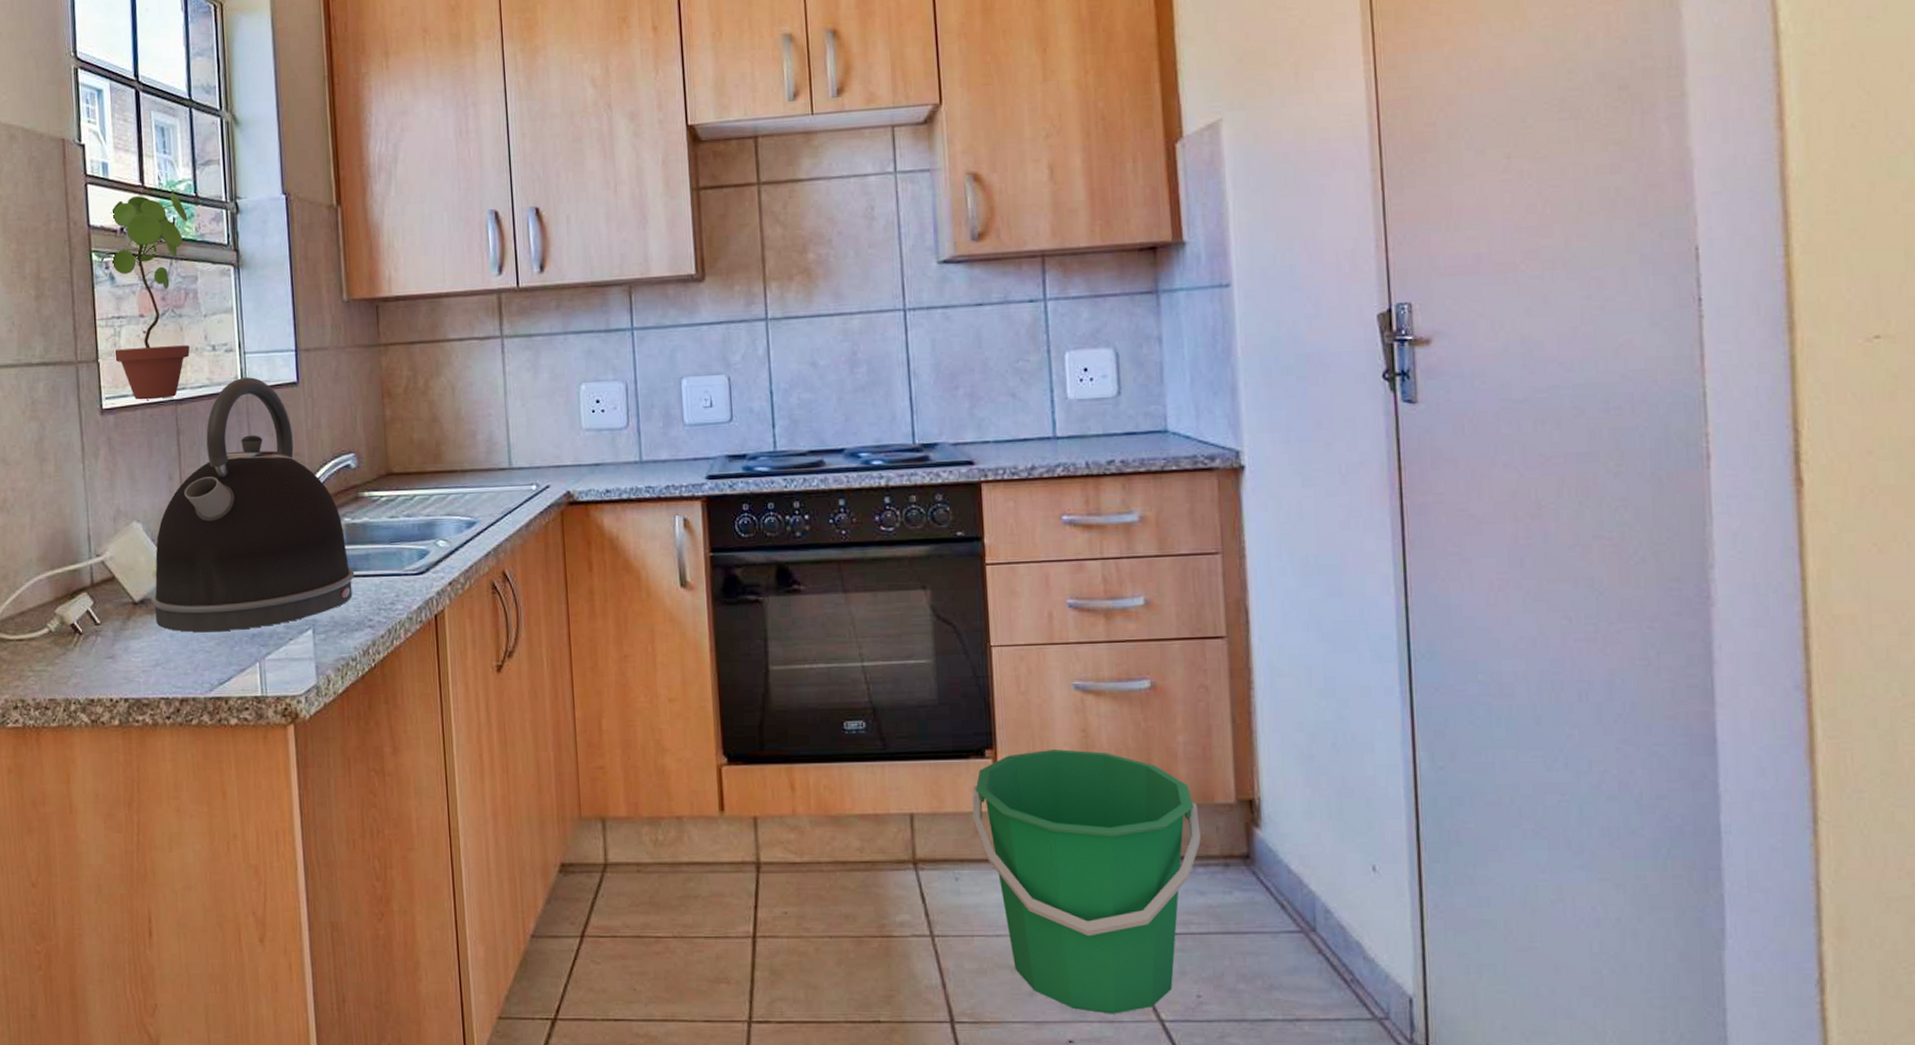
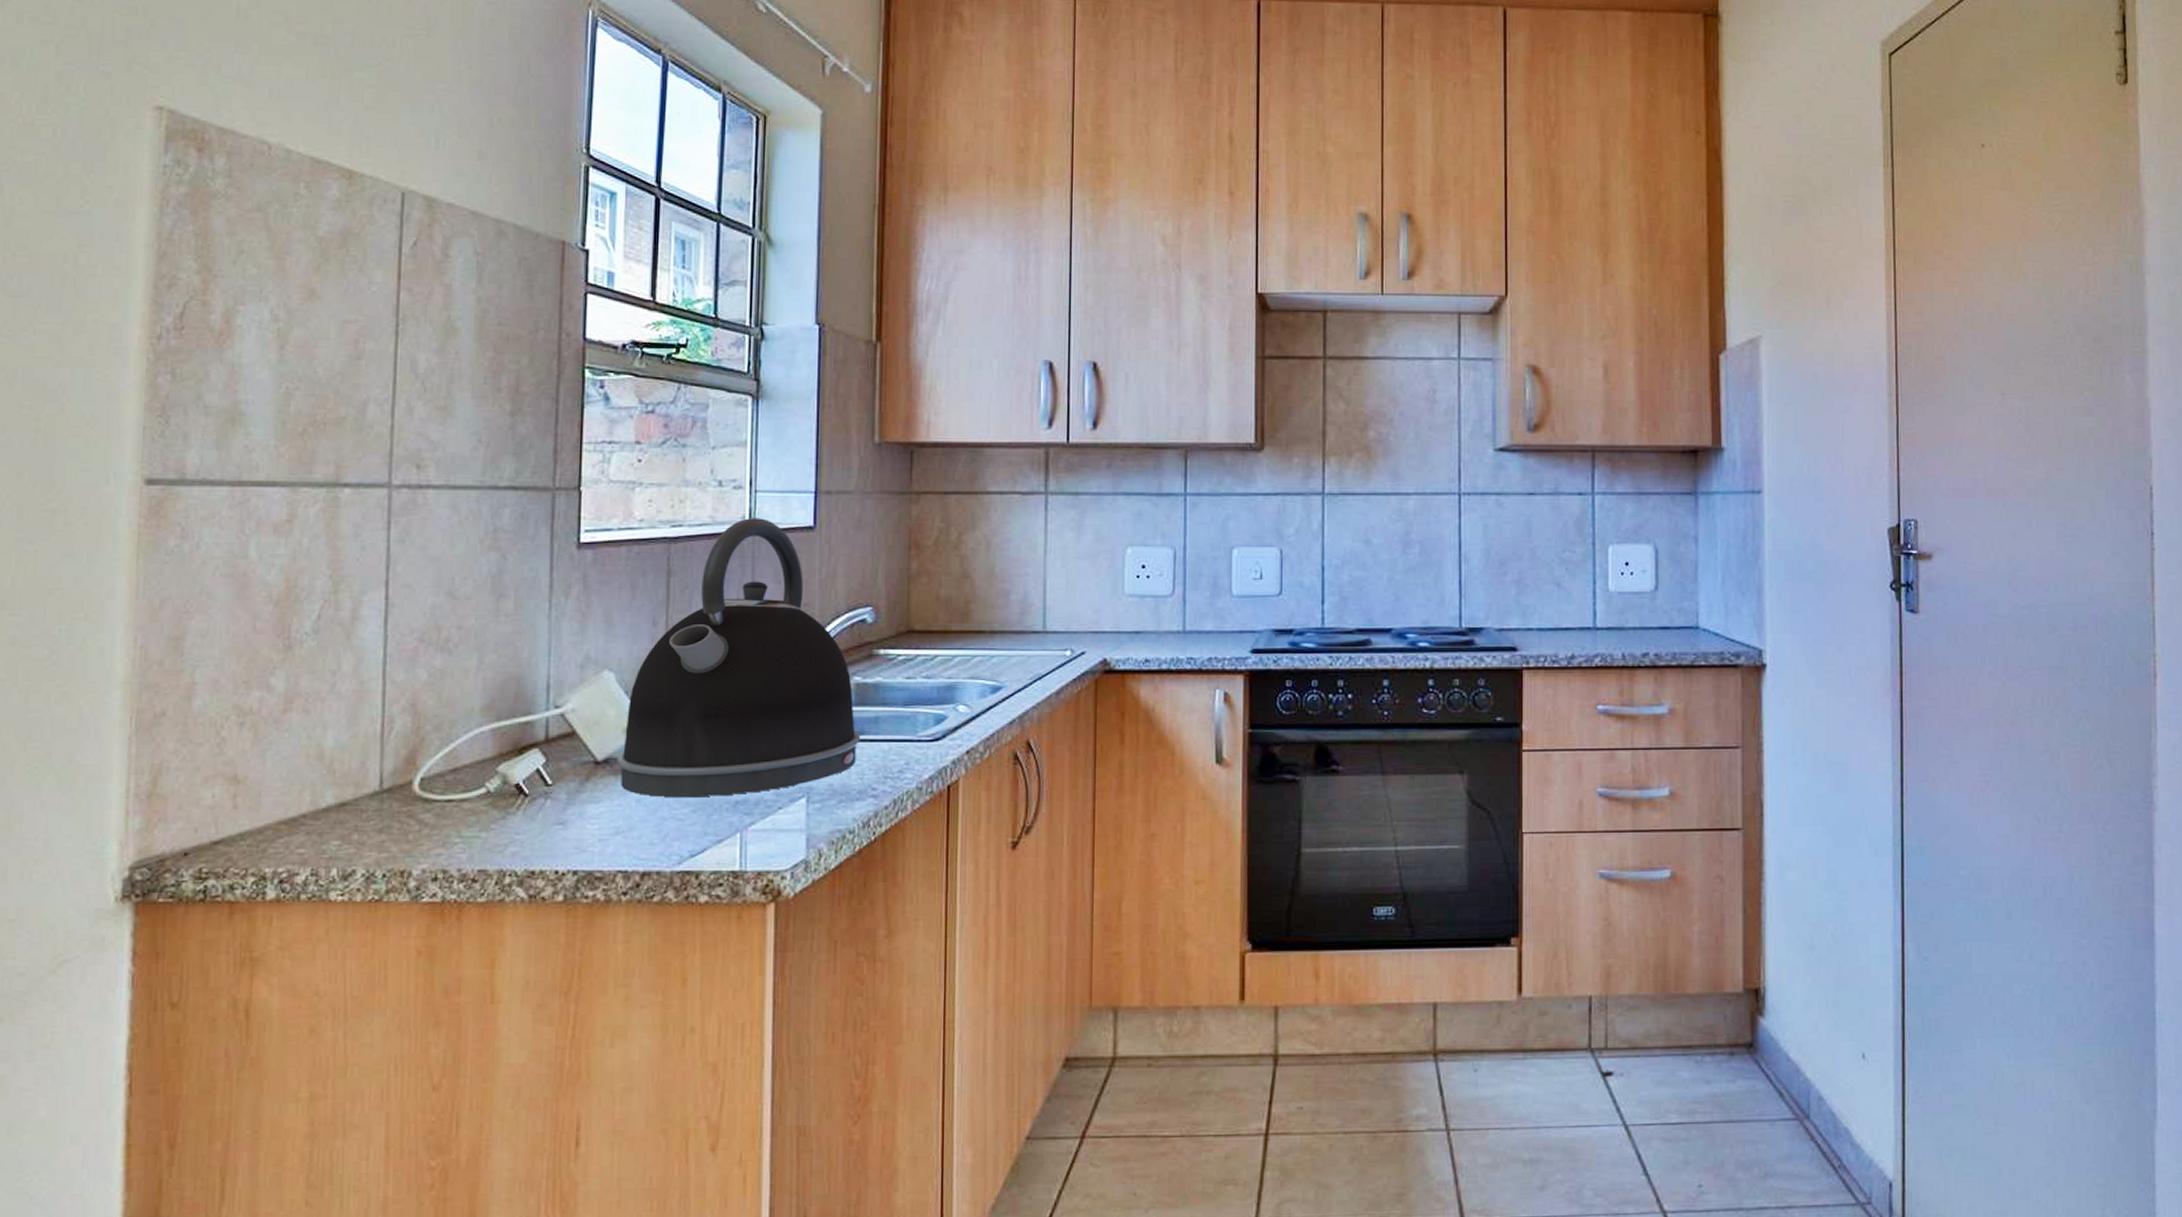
potted plant: present [100,192,190,400] -> none [594,311,703,536]
bucket: present [972,749,1201,1014] -> none [1495,938,1709,1207]

